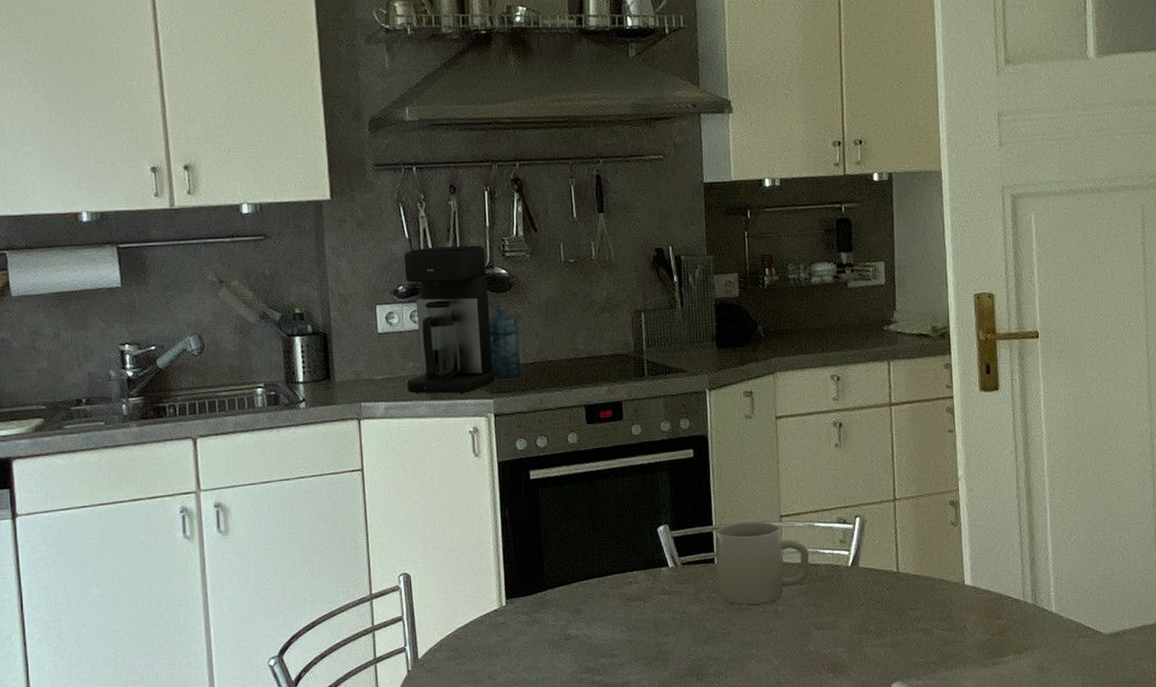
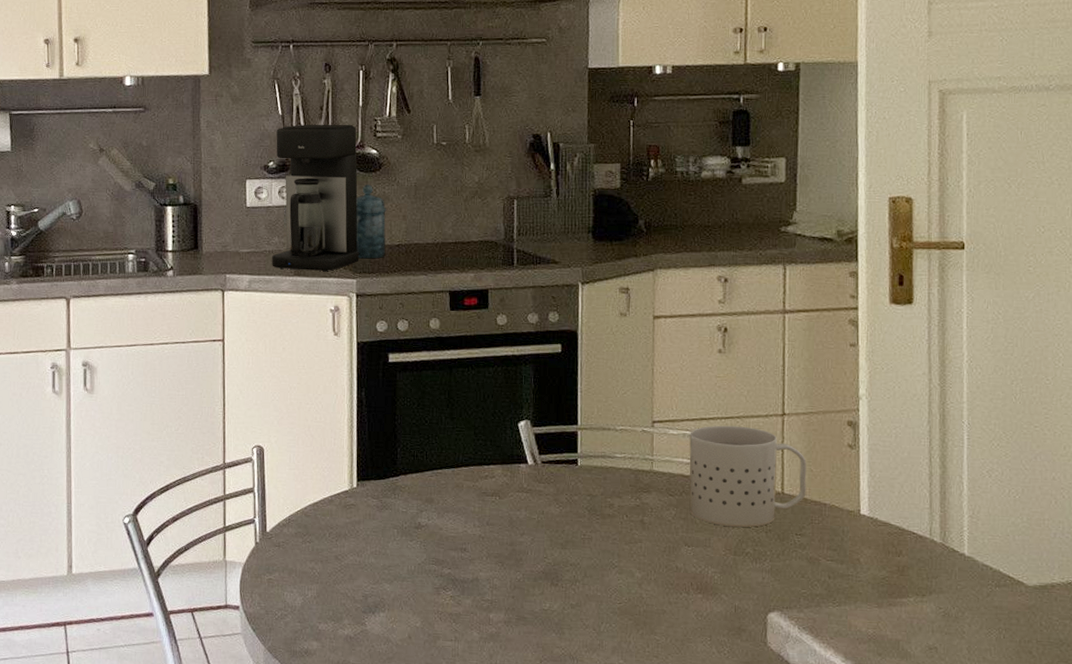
mug: present [715,522,810,605] -> none [579,425,683,513]
mug: none [814,513,918,608] -> present [689,425,807,528]

